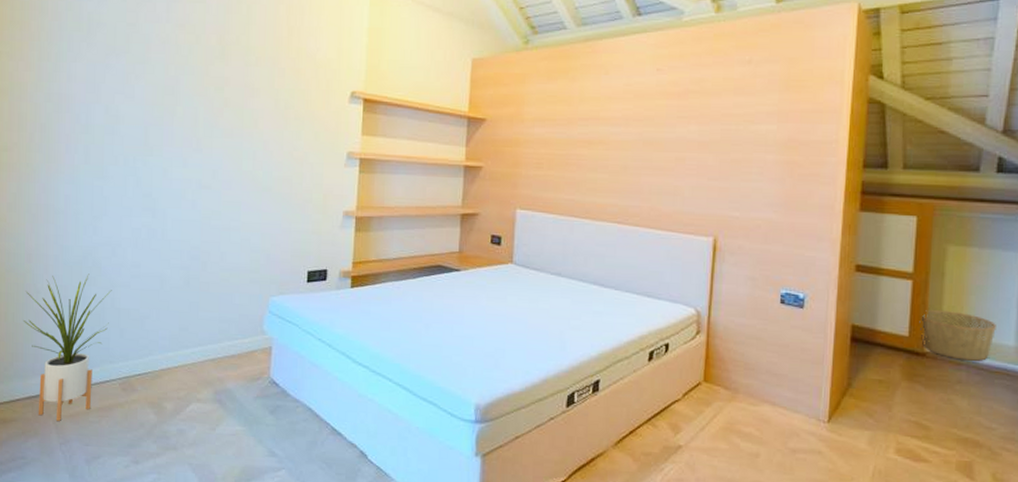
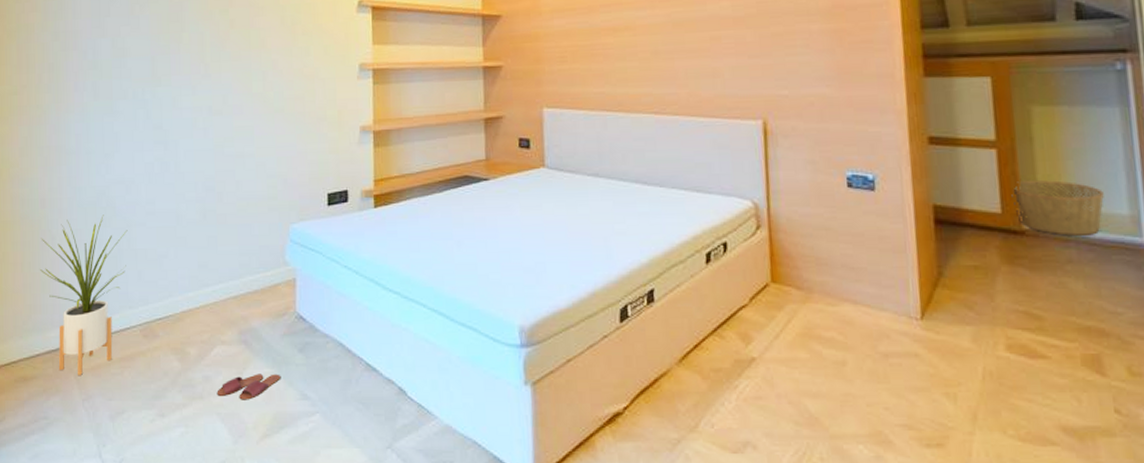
slippers: none [189,430,252,454] -> present [217,374,281,400]

